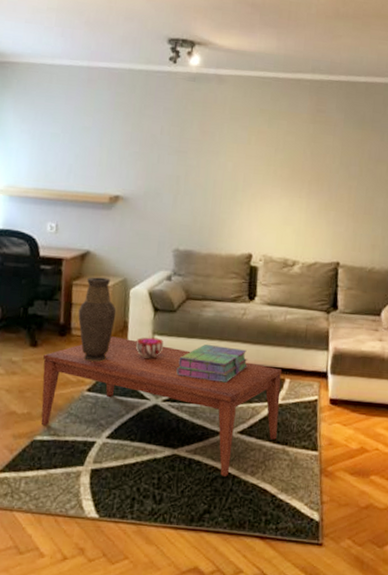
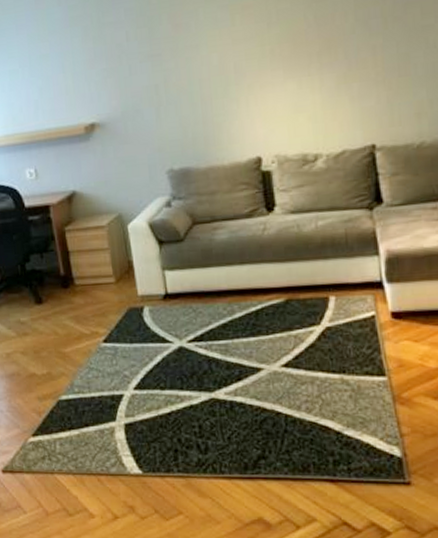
coffee table: present [41,336,283,476] -> none [51,279,330,417]
vase: present [78,277,117,363] -> none [77,217,118,311]
decorative bowl: present [135,337,164,359] -> none [145,273,178,298]
stack of books: present [176,344,248,383] -> none [197,270,280,313]

